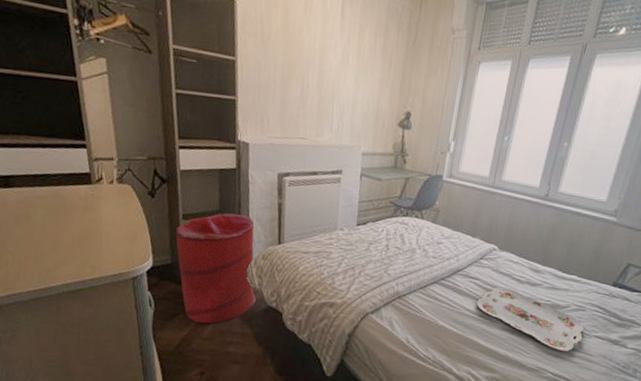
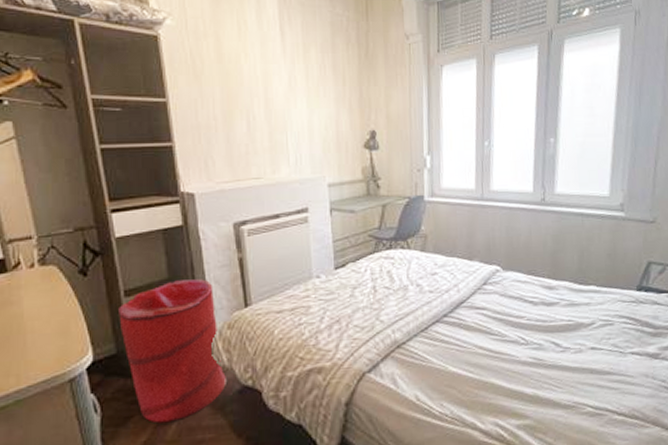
serving tray: present [476,287,584,351] -> none [489,313,617,378]

